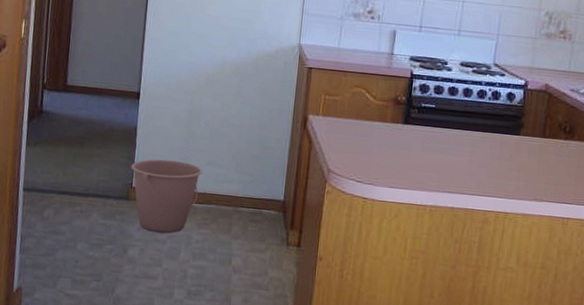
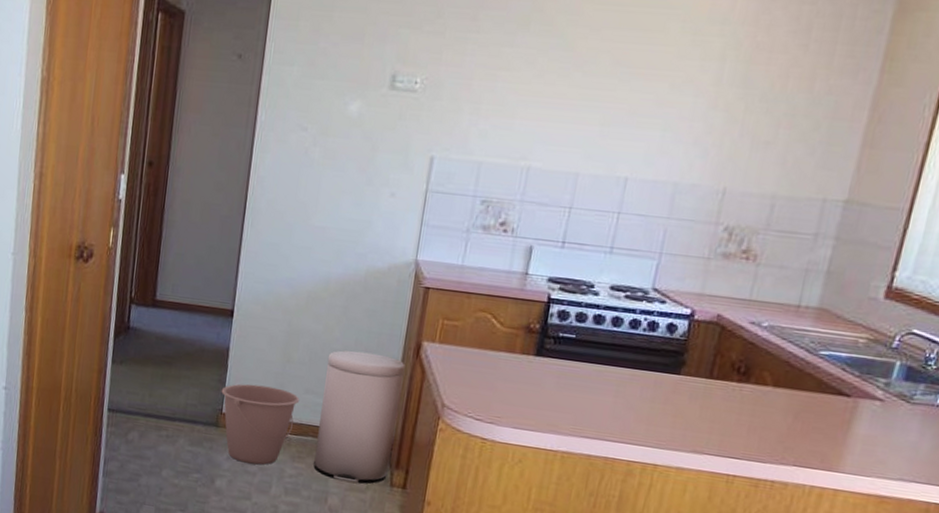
pedal bin: none [218,125,295,245] -> present [313,350,405,484]

